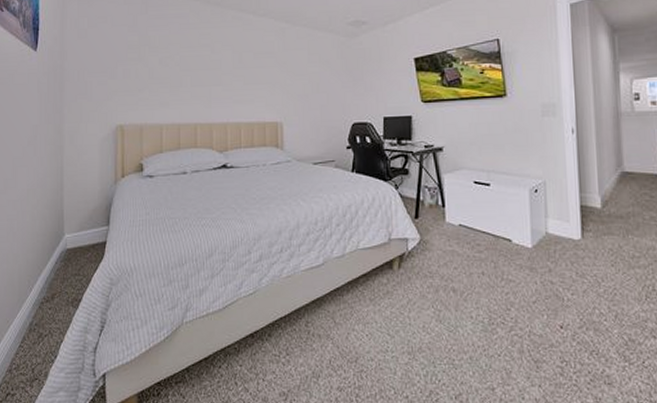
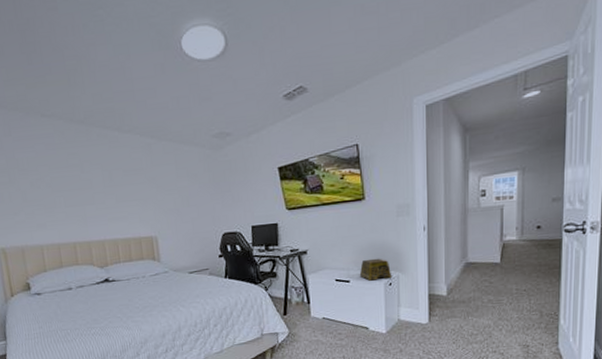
decorative box: none [500,160,538,186] -> present [359,258,392,281]

